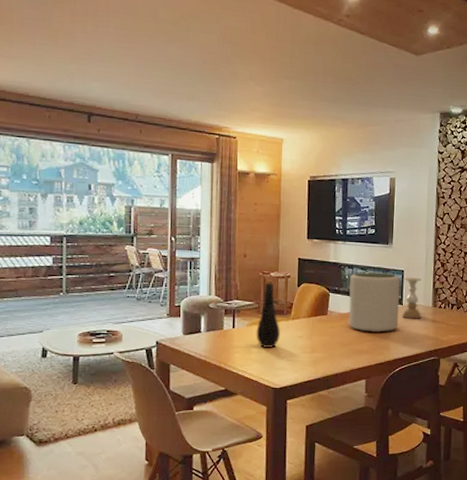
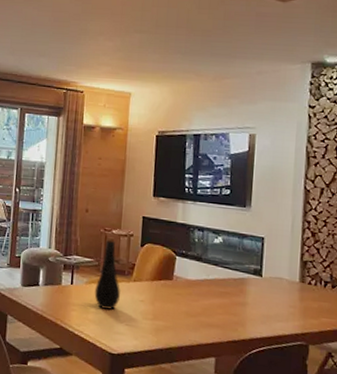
plant pot: present [348,271,400,332] -> none [197,235,259,307]
candle holder: present [402,277,422,319] -> none [261,245,287,295]

